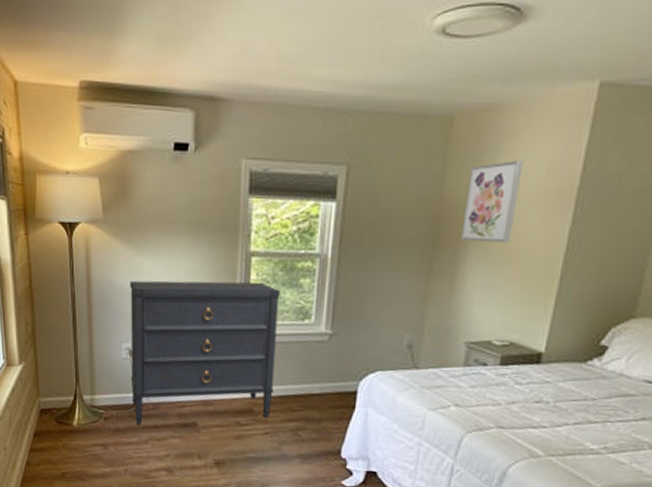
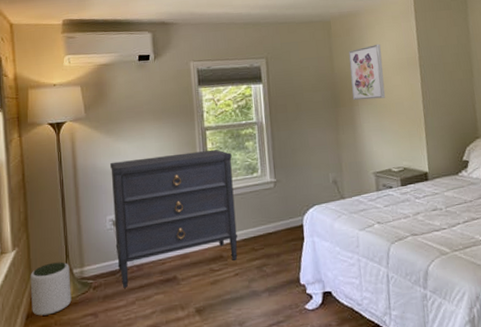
plant pot: none [37,384,81,437] -> present [30,262,72,316]

